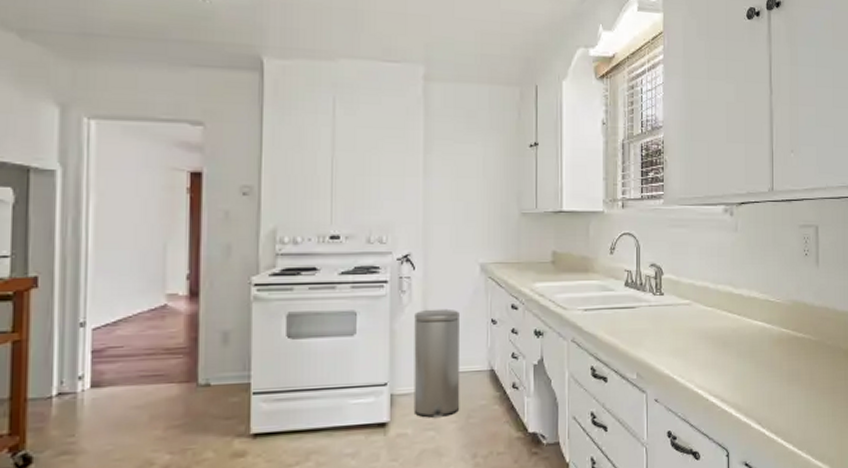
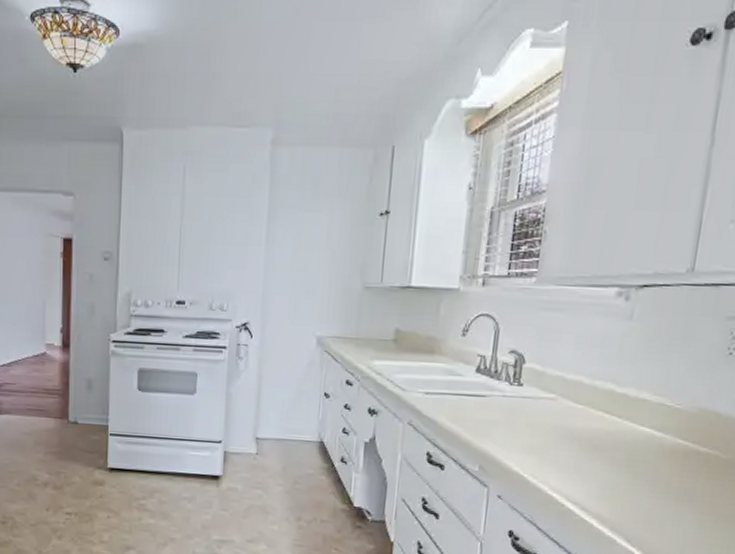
pedal bin: present [413,308,460,419] -> none [244,377,293,480]

